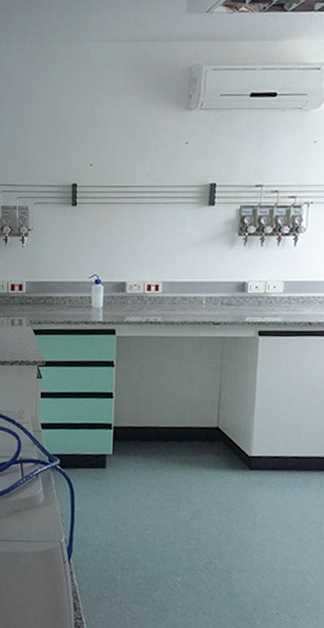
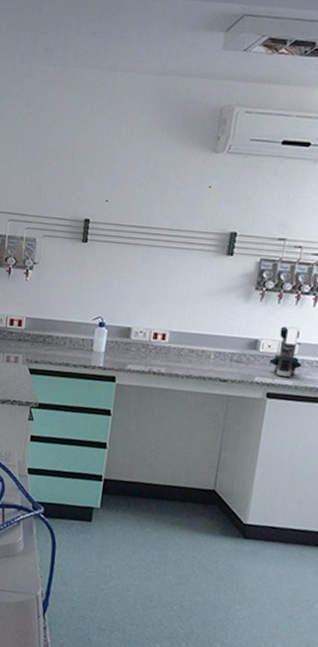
microscope: none [258,267,288,315] -> present [269,326,302,378]

